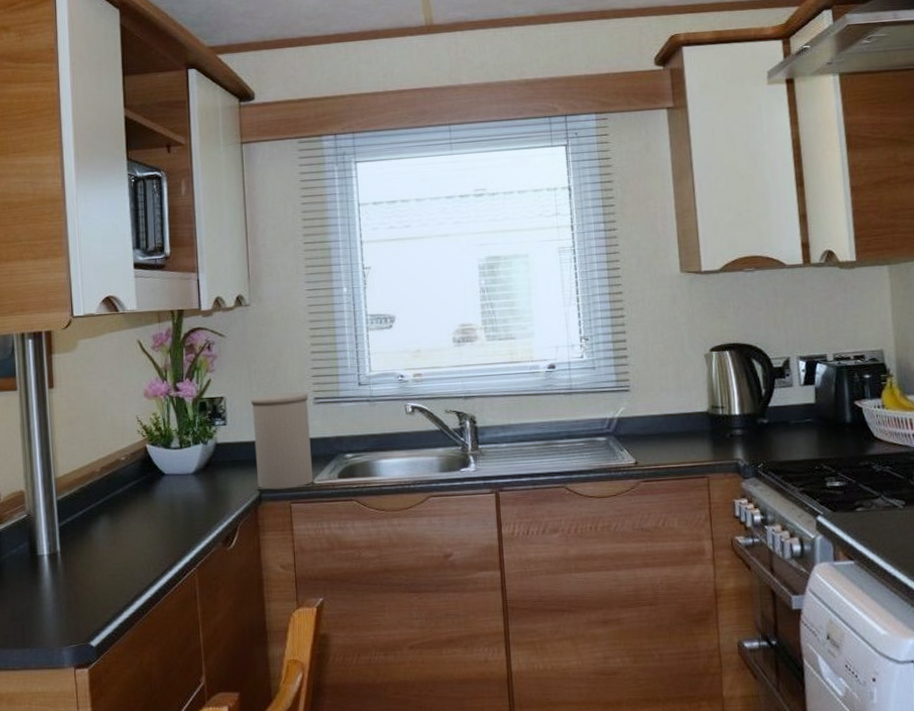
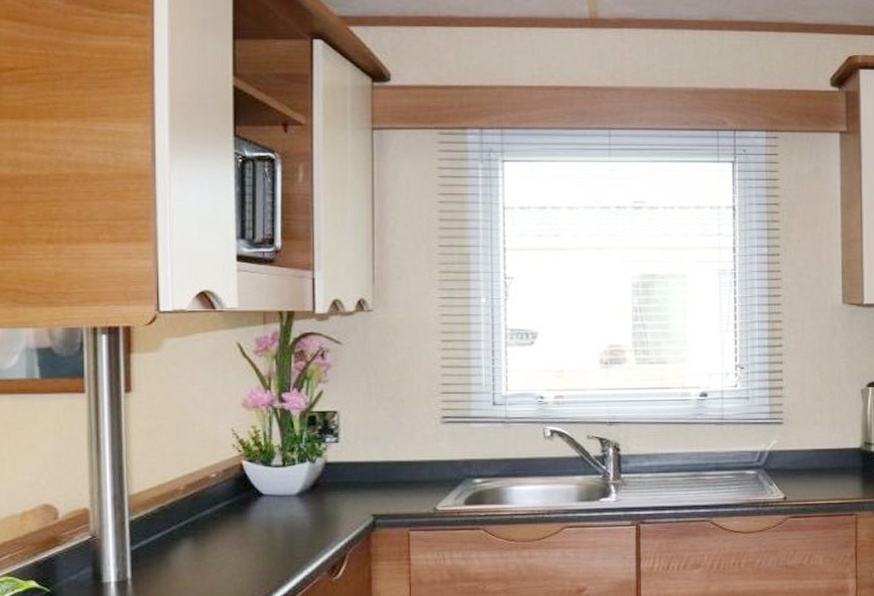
canister: present [251,392,314,490] -> none [369,409,437,515]

